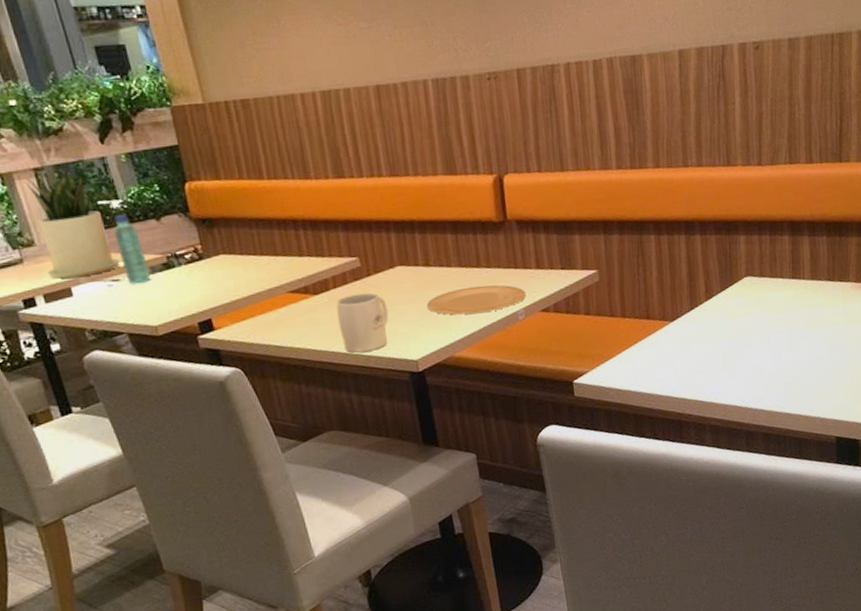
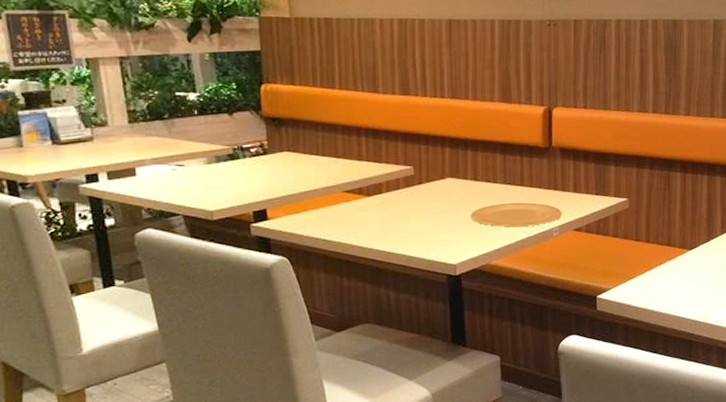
planter: present [24,171,120,279] -> none [108,62,188,158]
water bottle: present [114,214,151,285] -> none [186,107,215,171]
mug: present [336,292,389,353] -> none [387,199,434,253]

